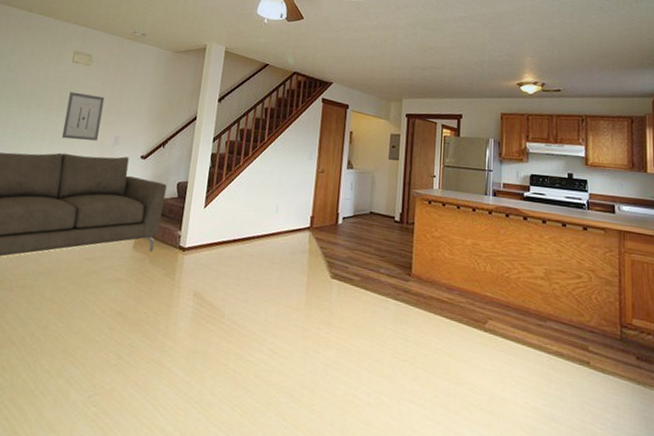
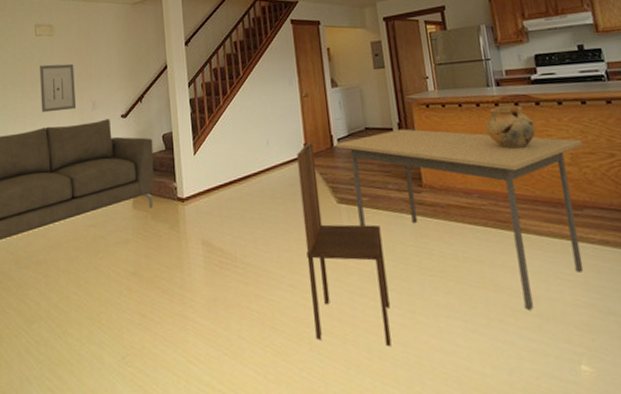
dining chair: none [285,215,366,422] -> present [297,141,392,346]
dining table: none [340,218,557,406] -> present [336,129,584,310]
ceramic pot: none [477,215,519,256] -> present [485,105,536,149]

